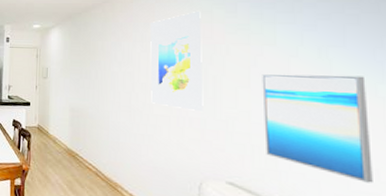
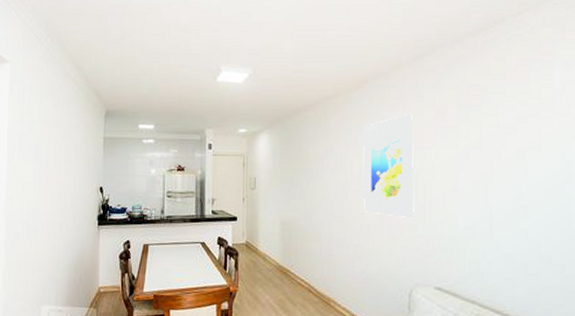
wall art: present [262,74,373,183] -> none [468,177,559,278]

